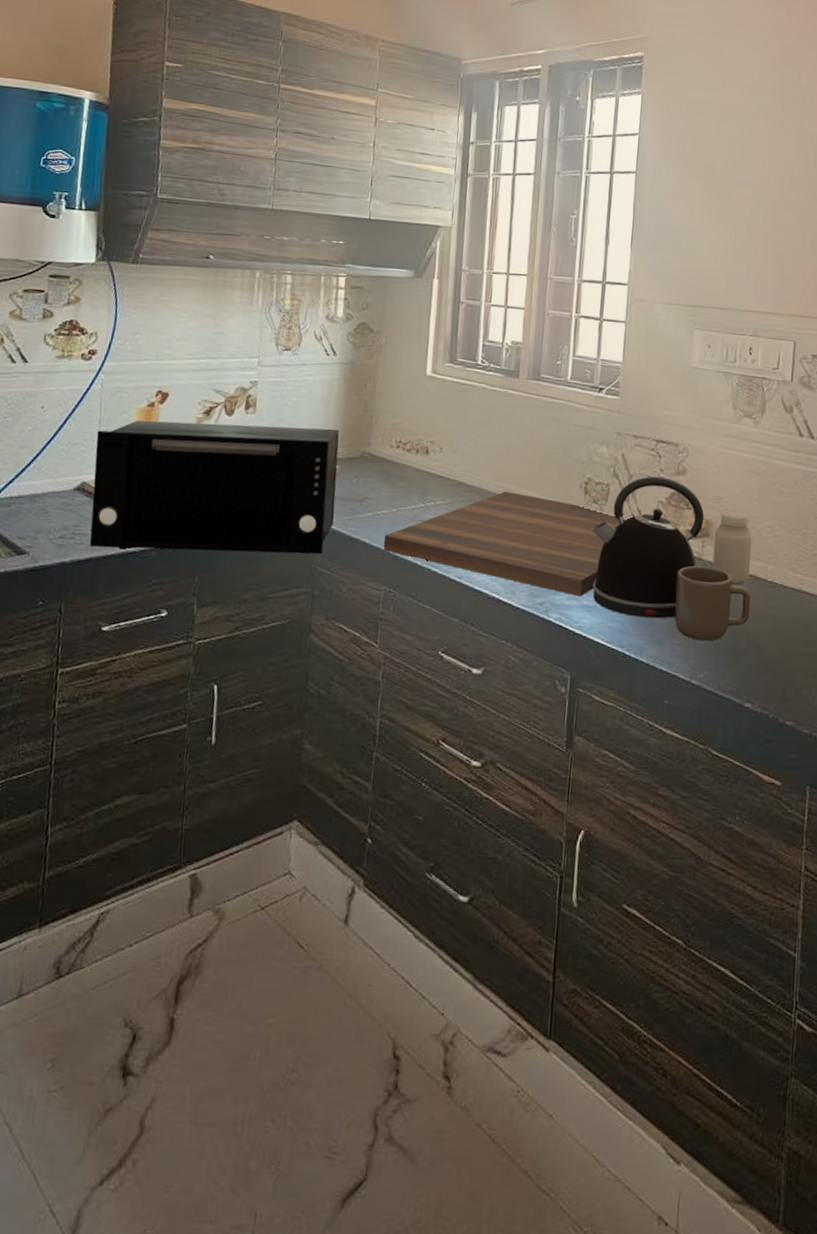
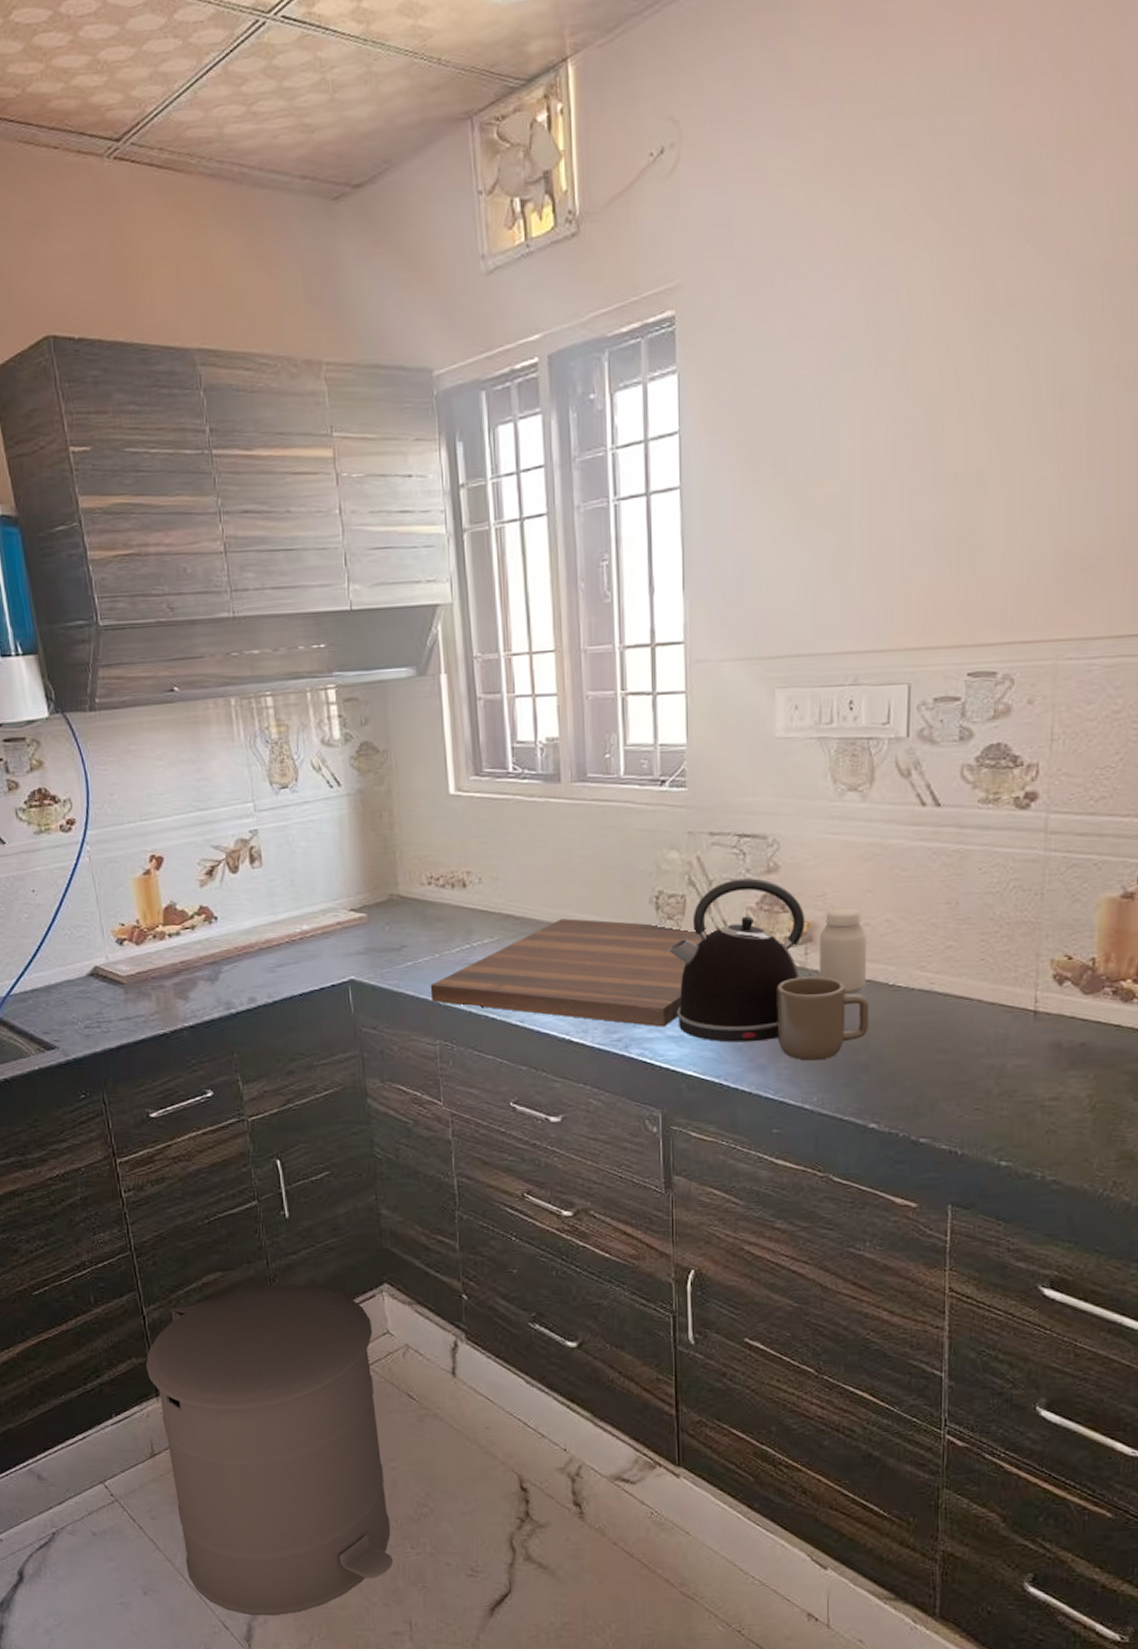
trash can: none [25,812,275,1201] -> present [145,1284,394,1616]
microwave: present [89,420,340,555] -> none [96,872,372,1033]

